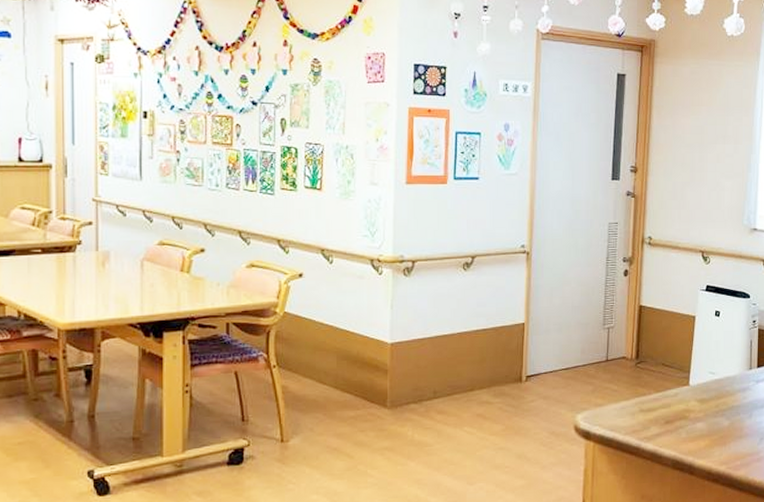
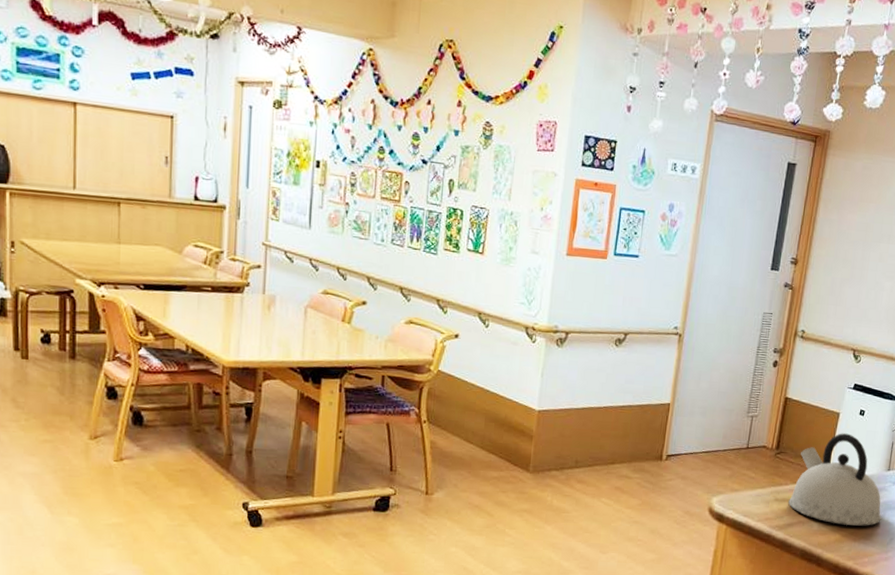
kettle: none [654,336,749,430] -> present [788,433,882,526]

